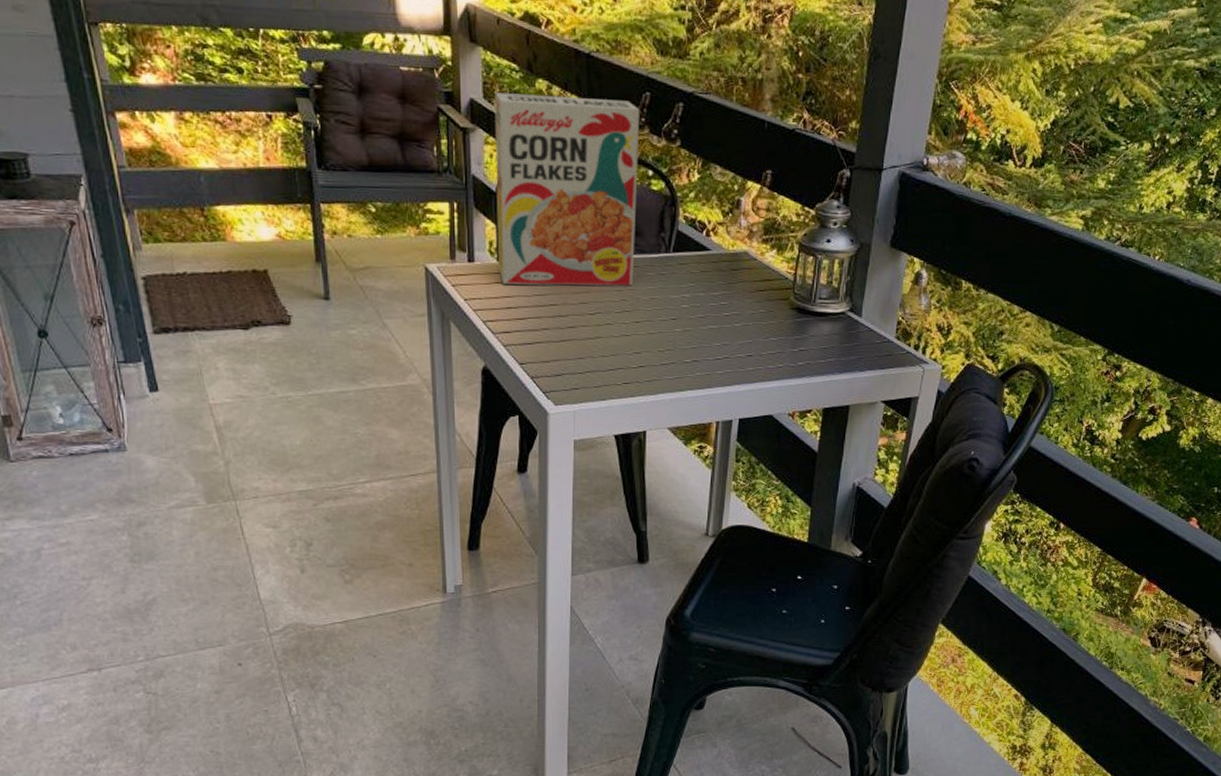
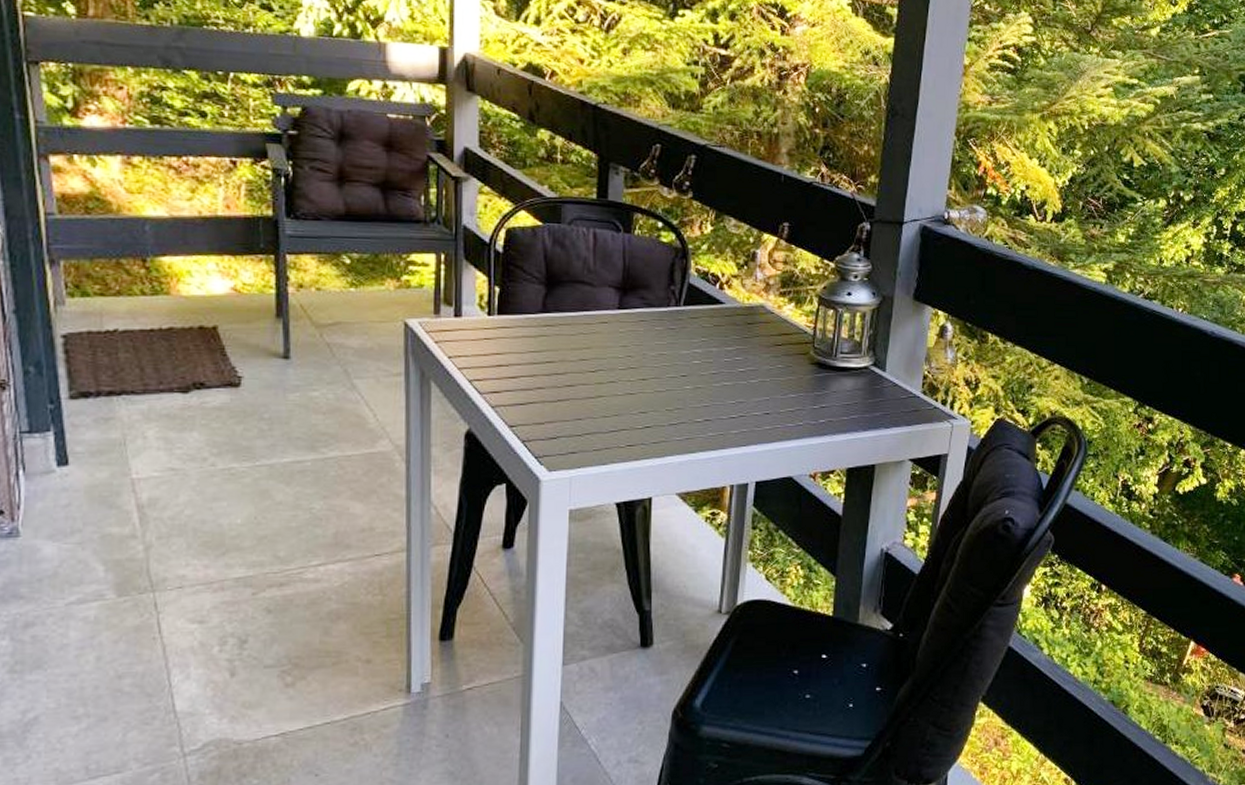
cereal box: present [495,93,640,286] -> none [488,142,649,342]

